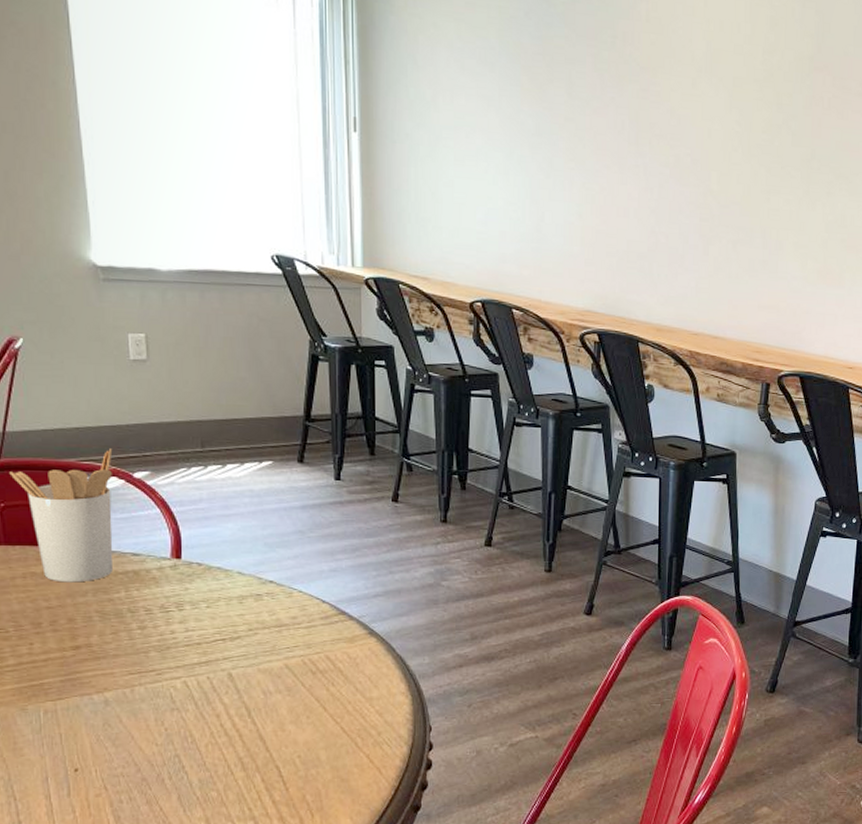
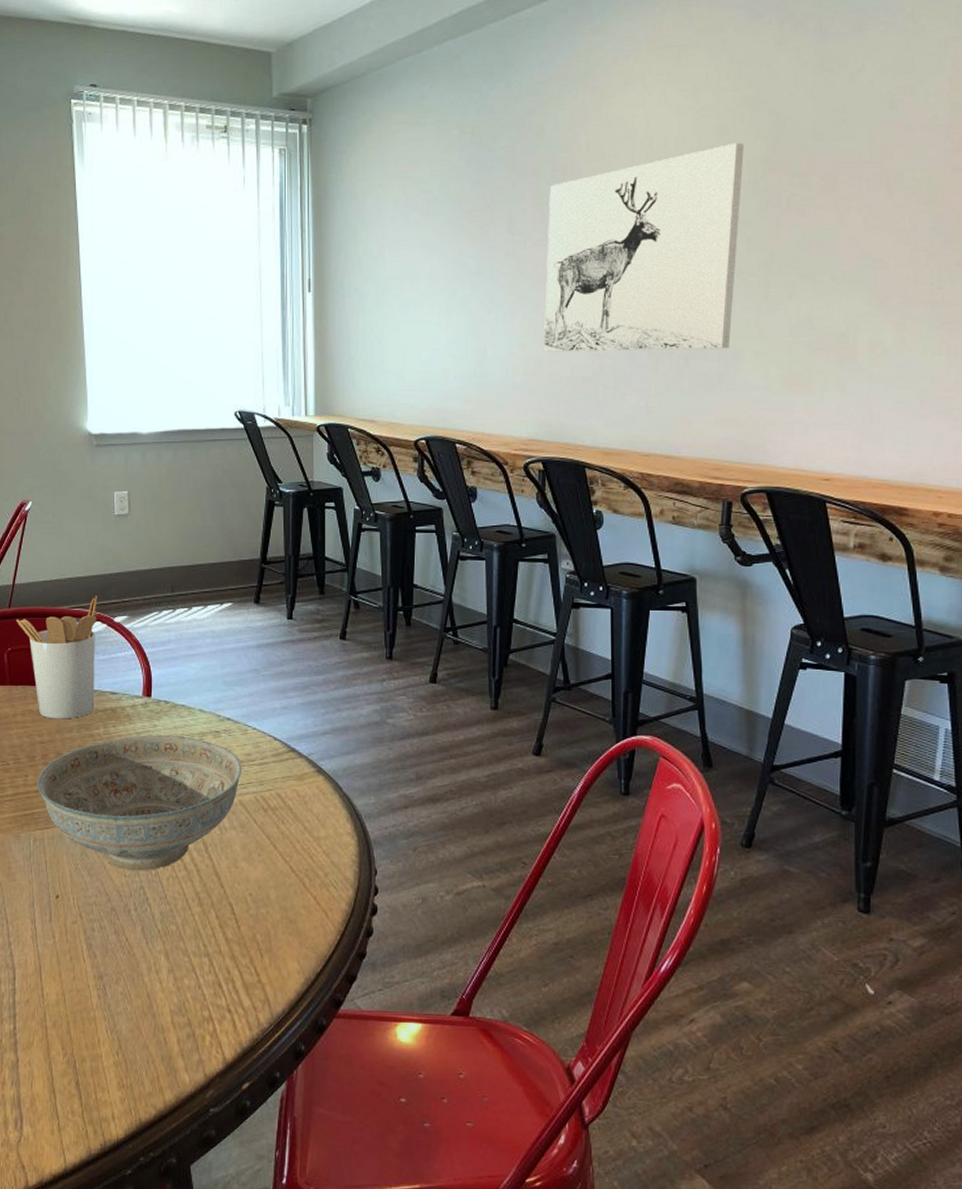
decorative bowl: none [46,598,288,740] -> present [38,734,242,871]
wall art: none [601,36,793,238] -> present [543,142,744,353]

